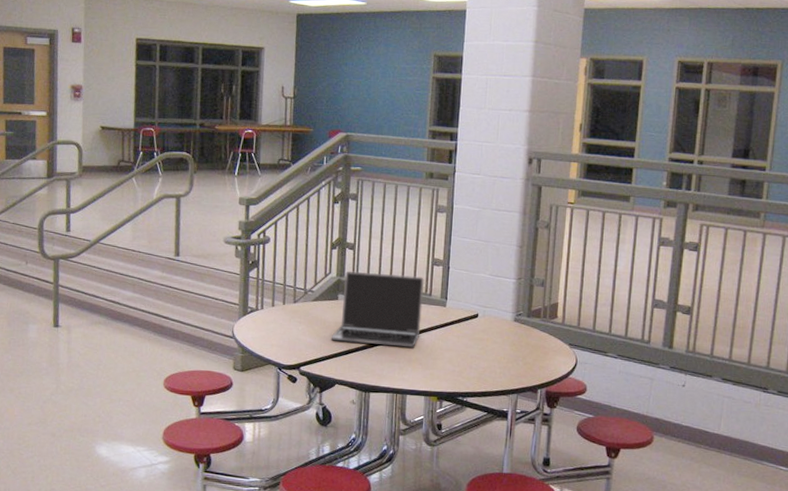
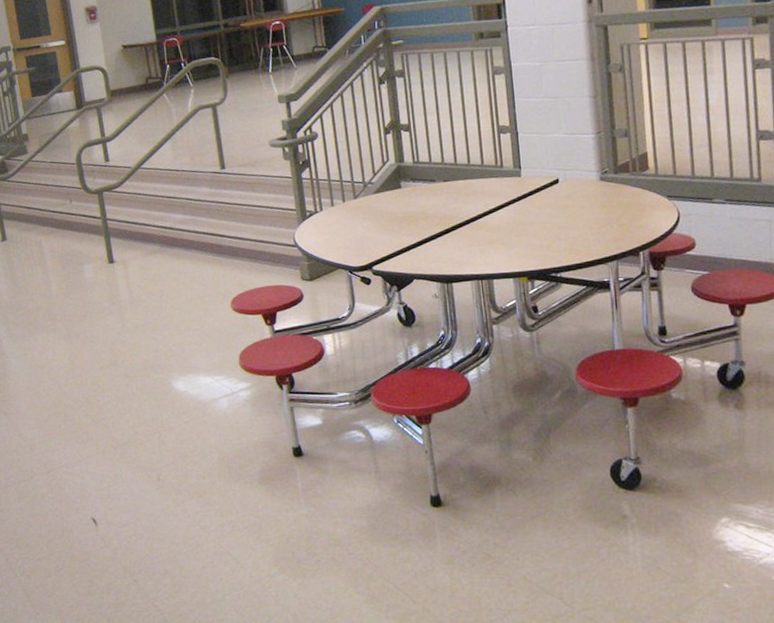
laptop: present [331,271,425,348] -> none [400,148,497,233]

